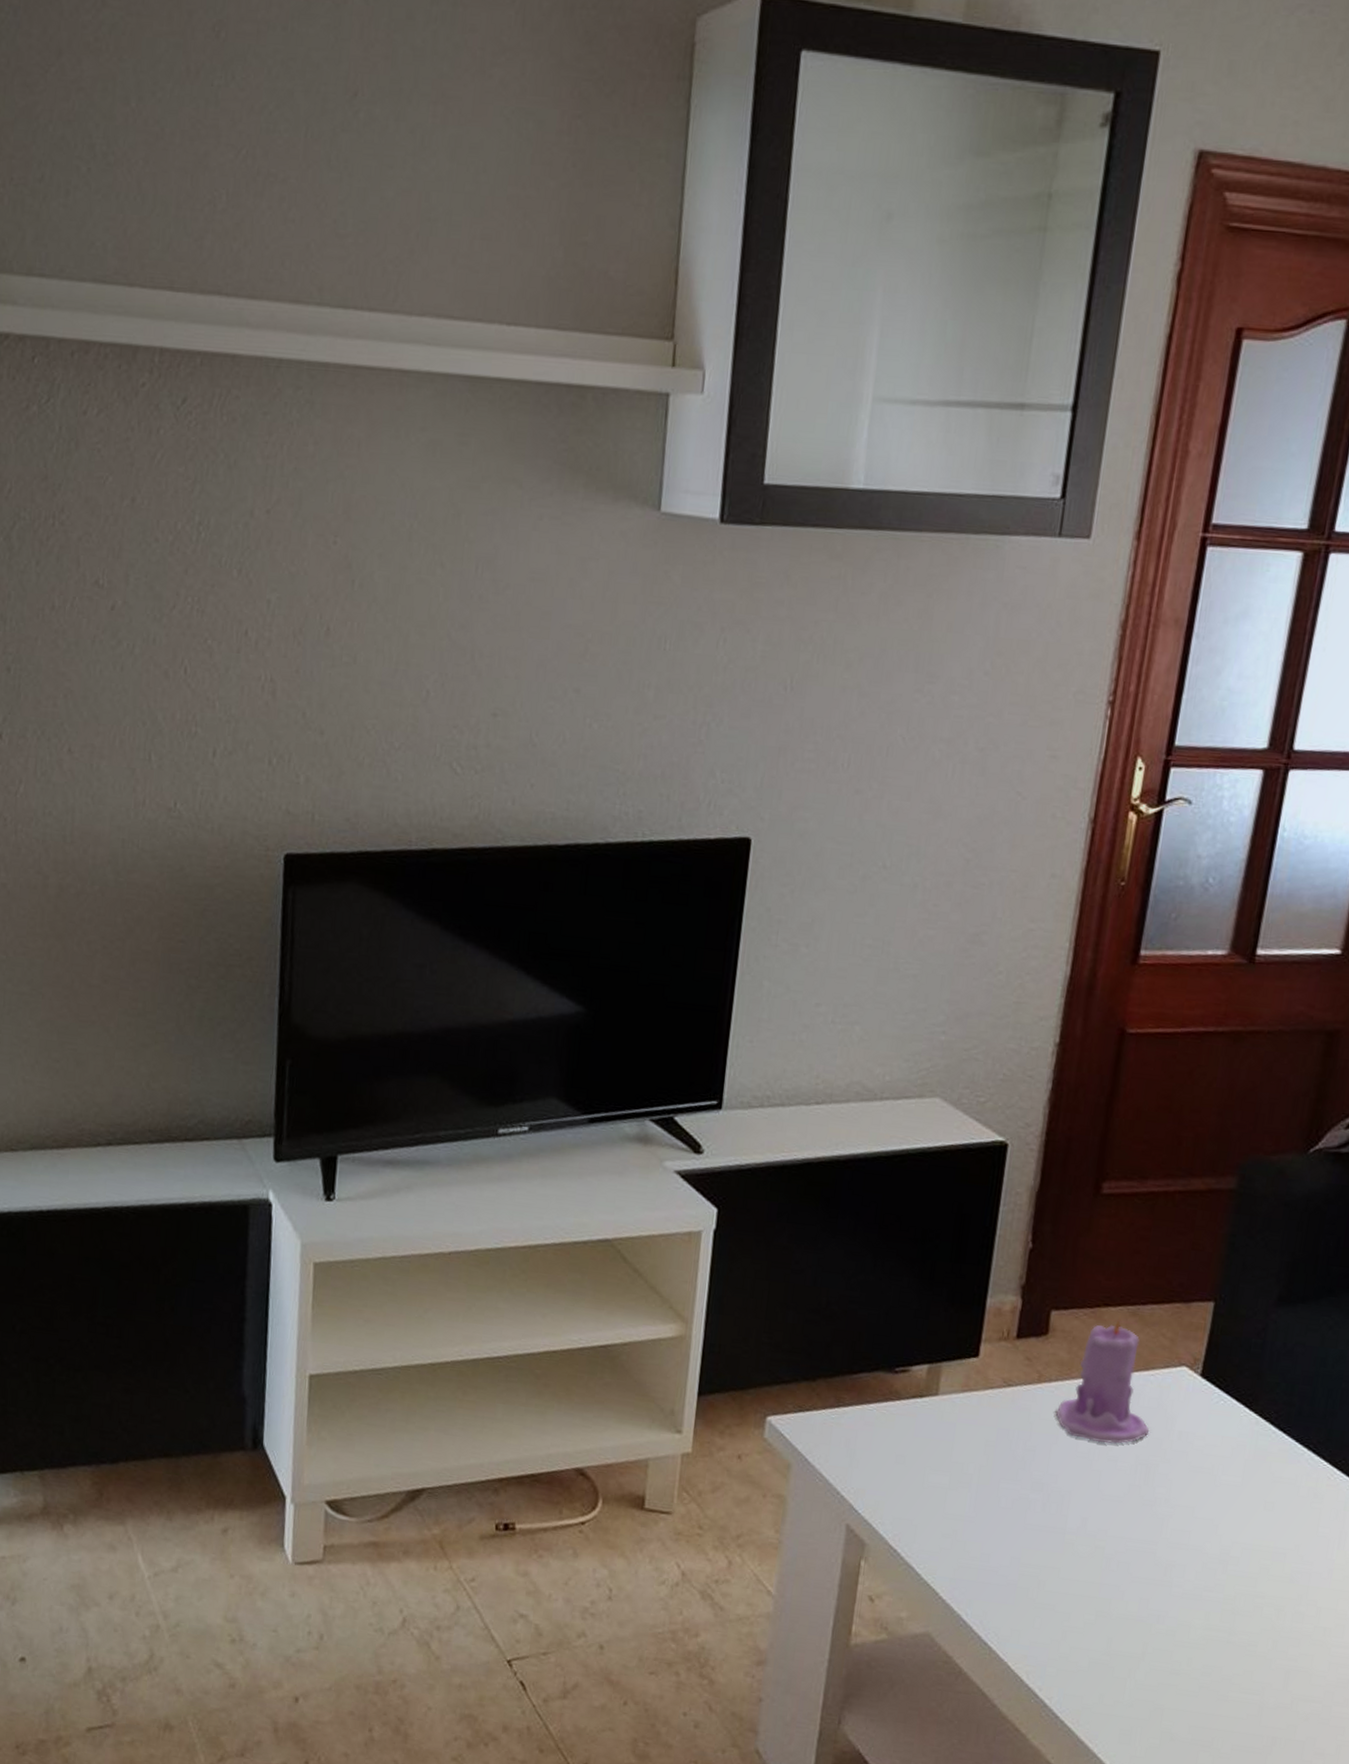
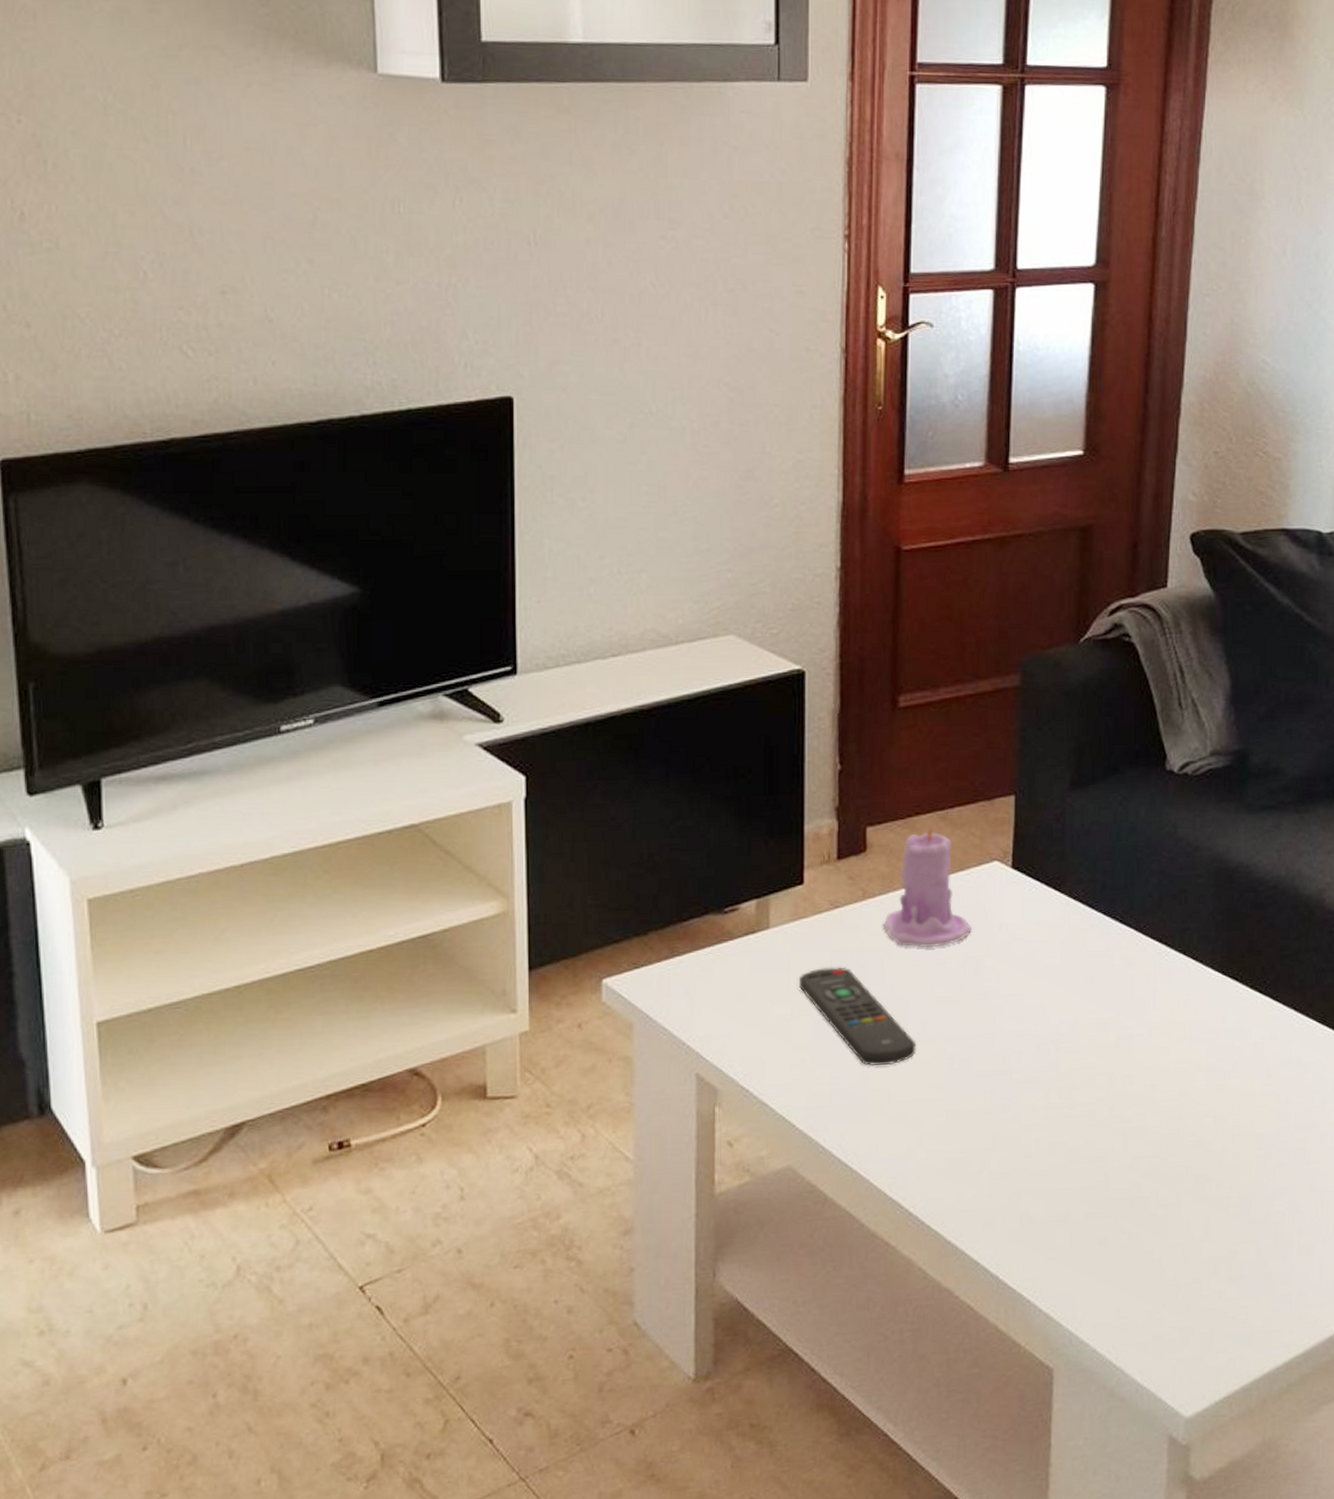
remote control: none [960,1443,1074,1554] -> present [798,967,916,1067]

